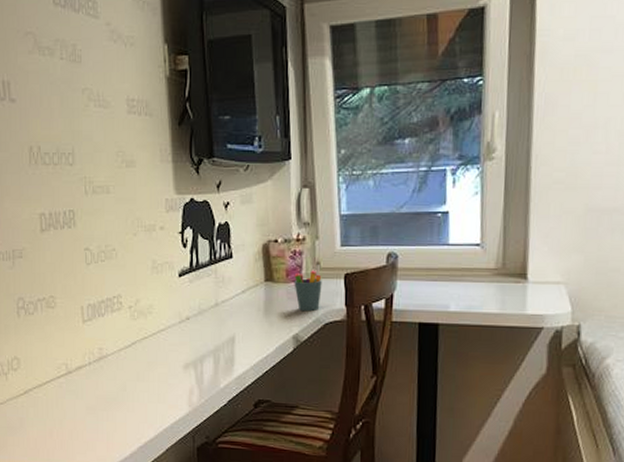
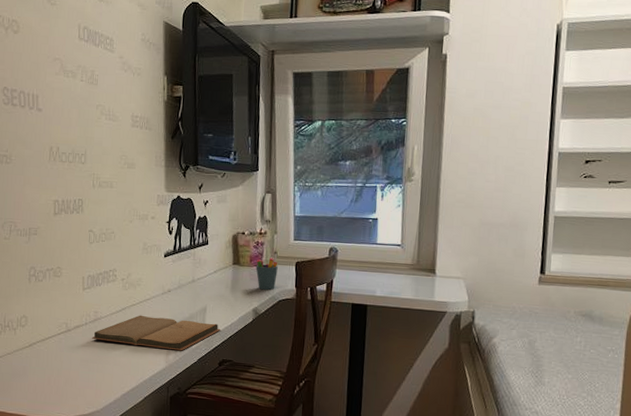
book: none [97,350,255,392] -> present [91,315,221,351]

